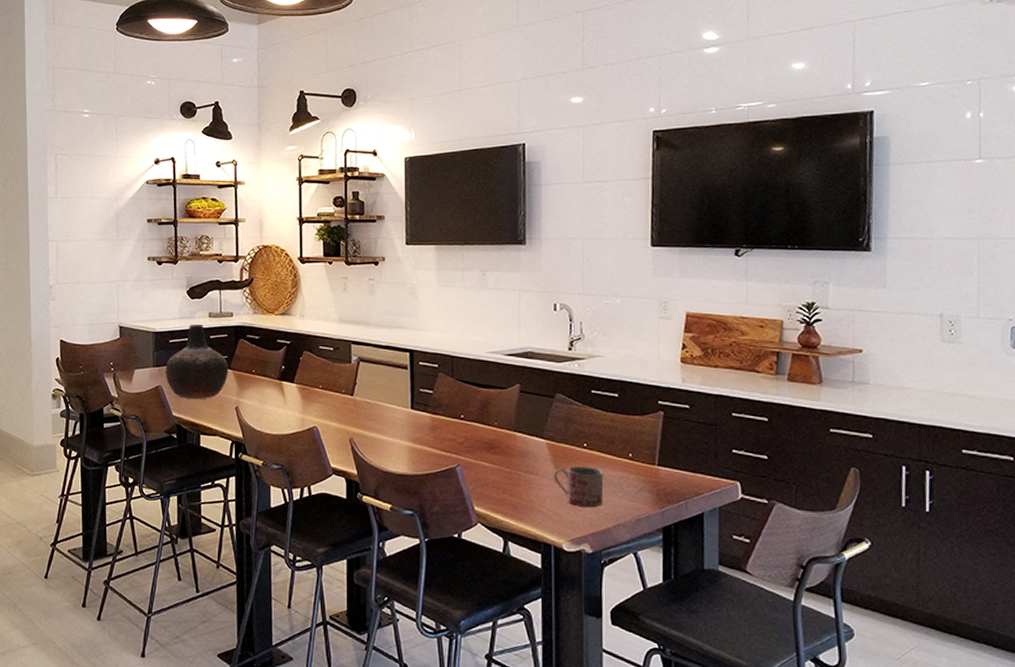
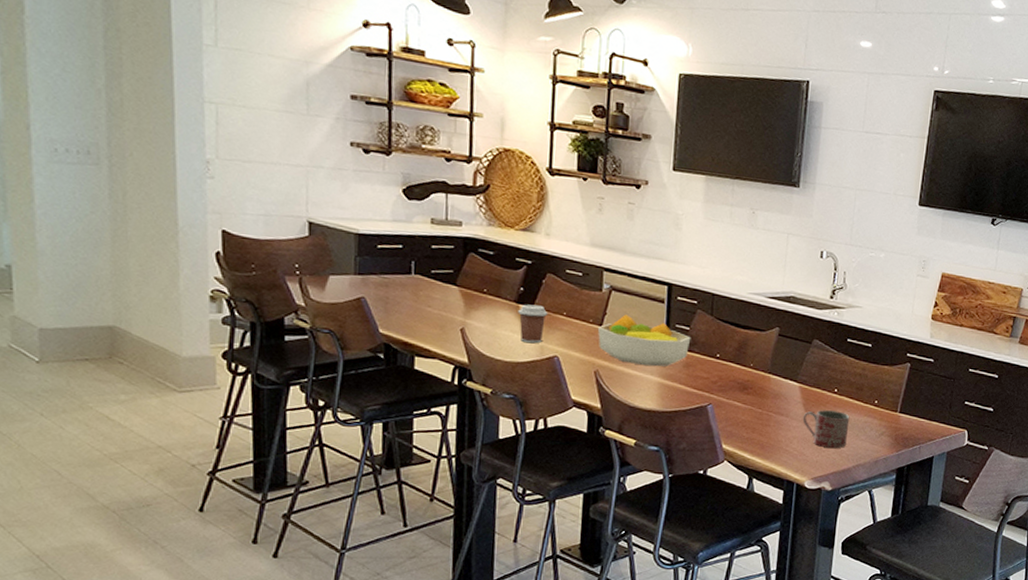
vase: present [165,324,229,399] -> none [370,229,455,317]
coffee cup: none [281,380,307,417] -> present [518,304,548,344]
fruit bowl: none [349,383,435,431] -> present [597,314,691,367]

